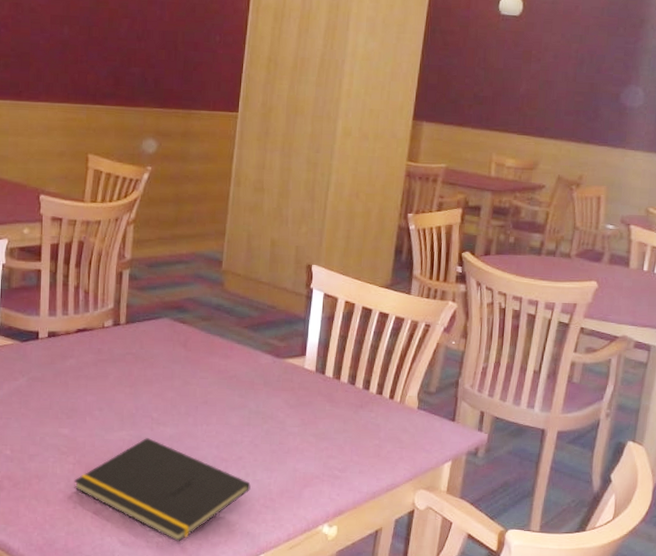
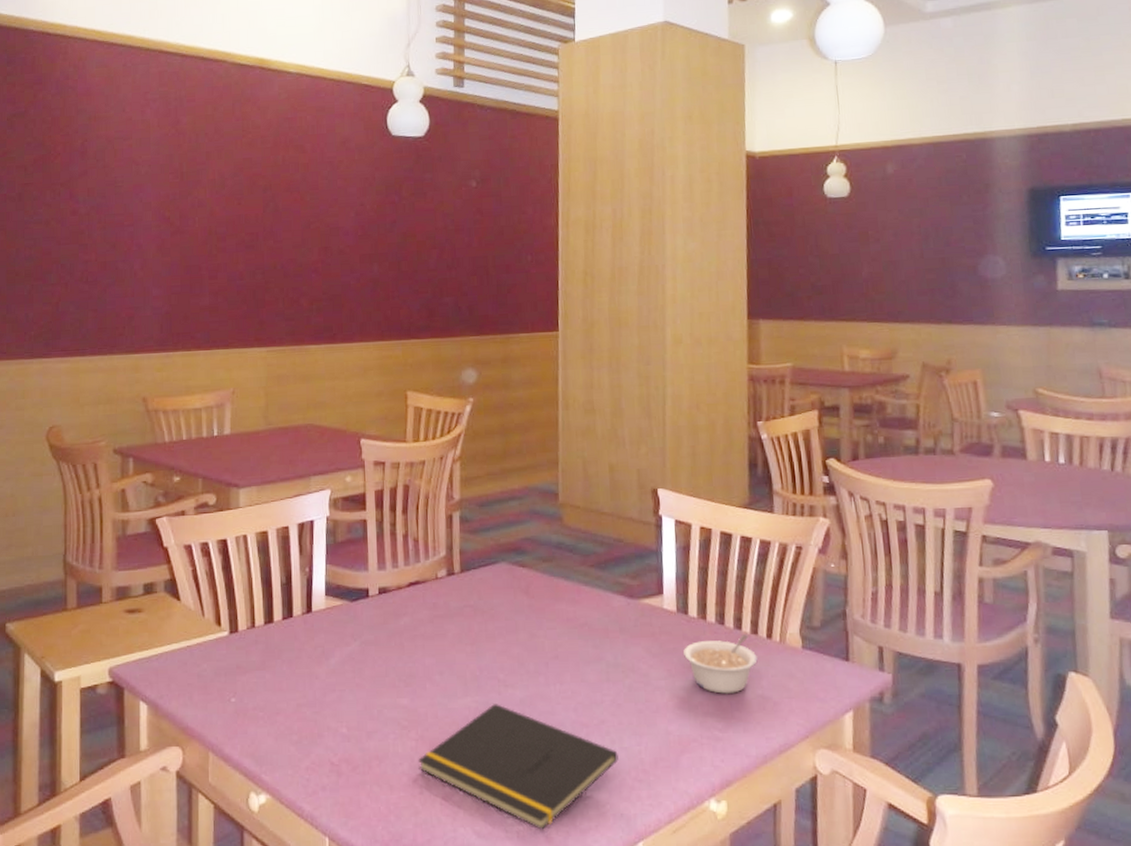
legume: none [317,394,379,442] -> present [683,634,758,694]

